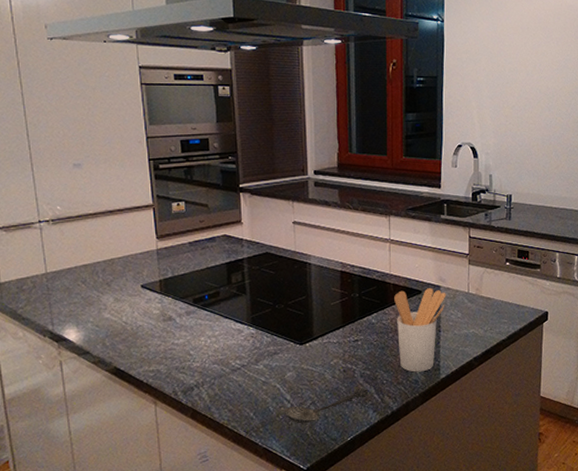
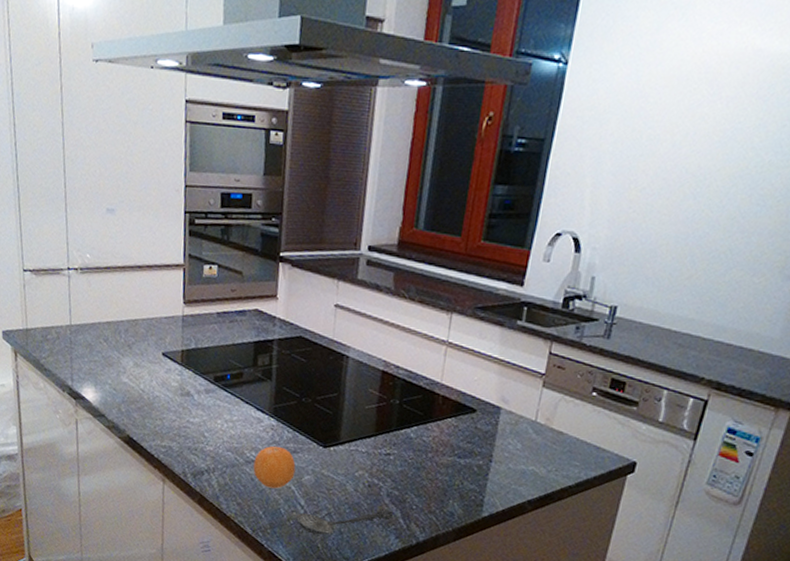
fruit: none [239,351,278,390] -> present [253,446,296,489]
utensil holder: present [394,288,446,372] -> none [435,405,507,505]

